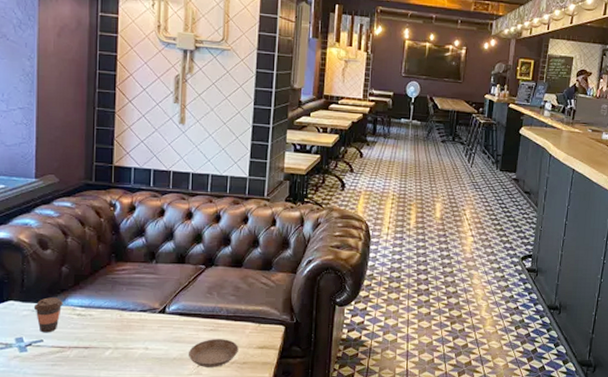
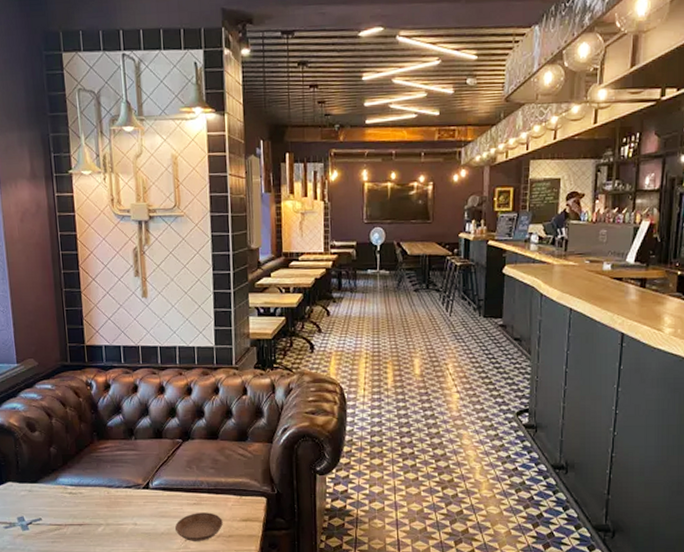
coffee cup: present [33,297,63,333] -> none [29,477,55,512]

